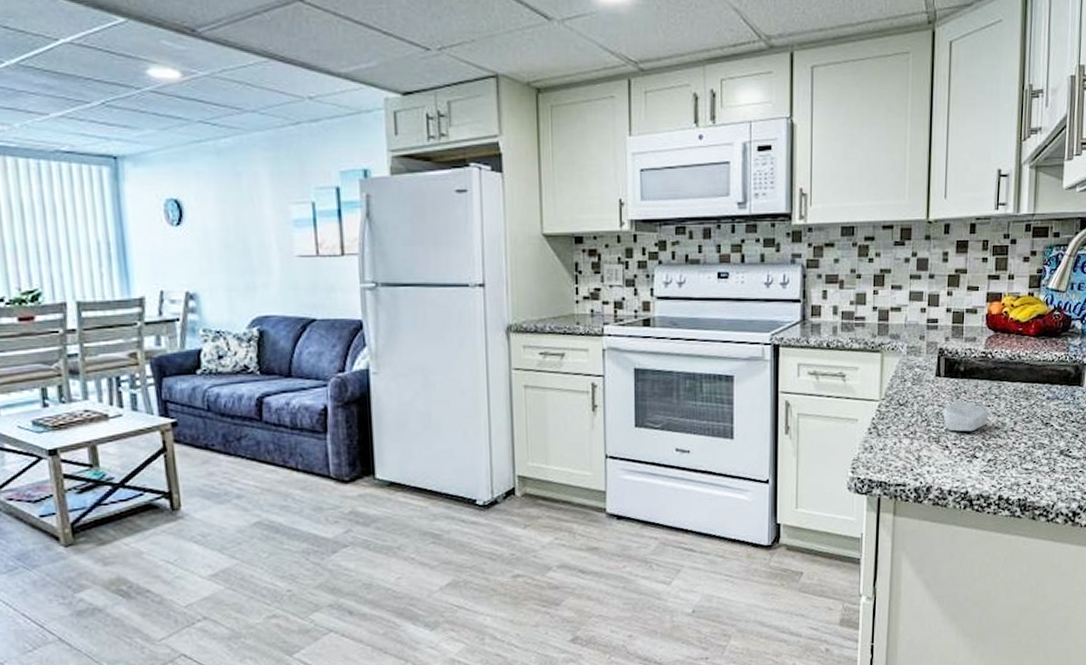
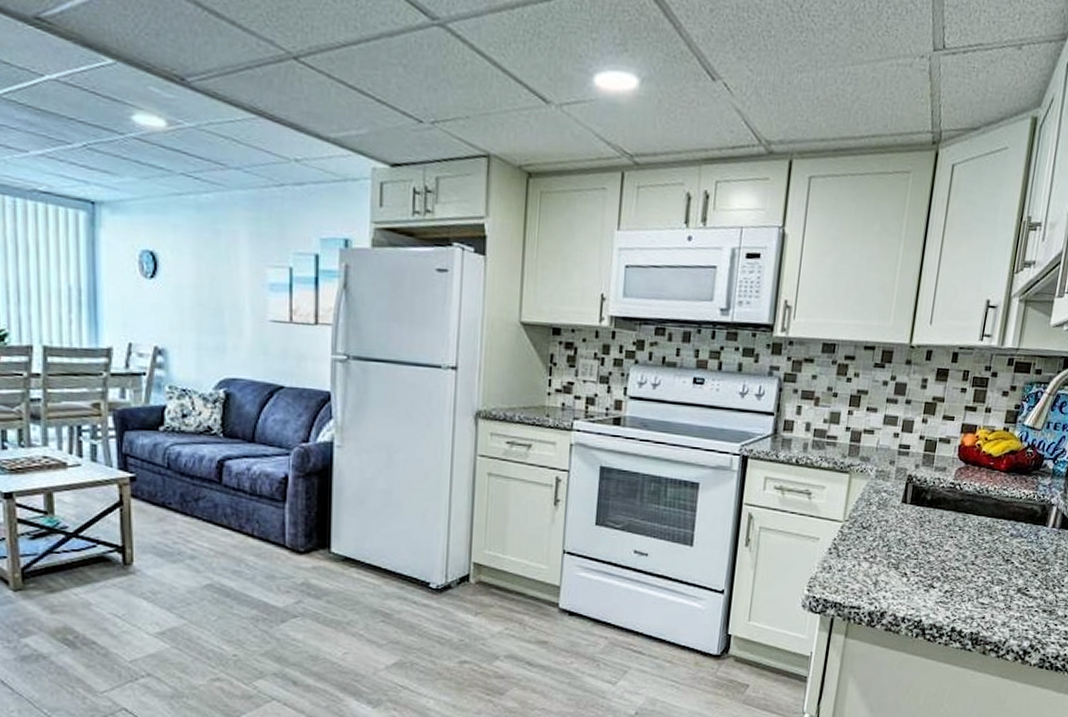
soap bar: present [943,400,989,432] -> none [904,529,952,562]

